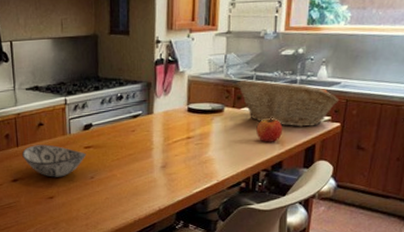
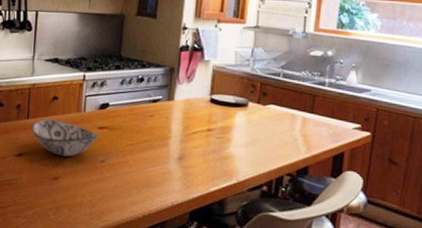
fruit basket: present [236,80,340,127] -> none [262,76,370,133]
apple: present [256,117,283,142] -> none [281,118,310,145]

